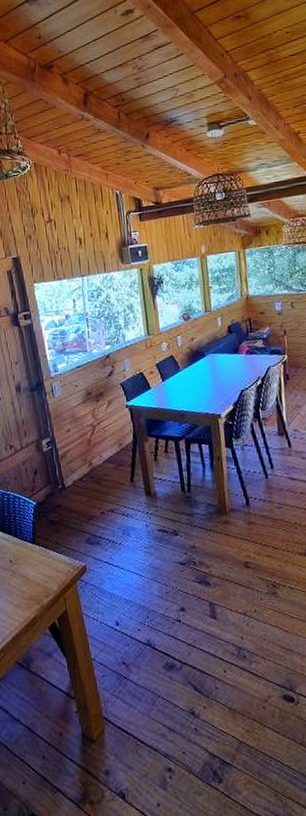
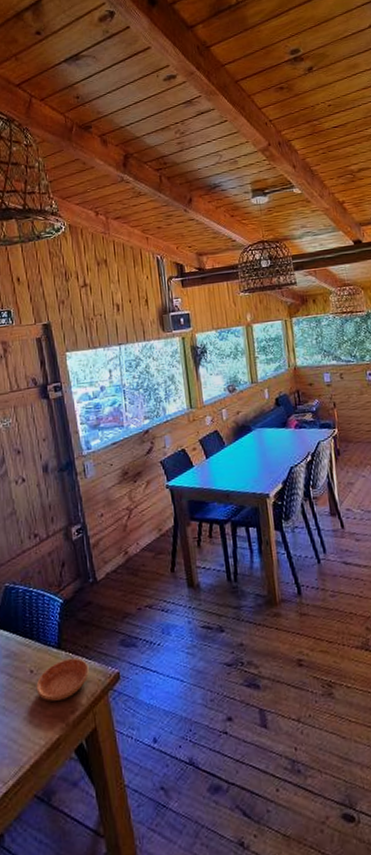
saucer: none [15,551,60,587] -> present [36,658,89,701]

